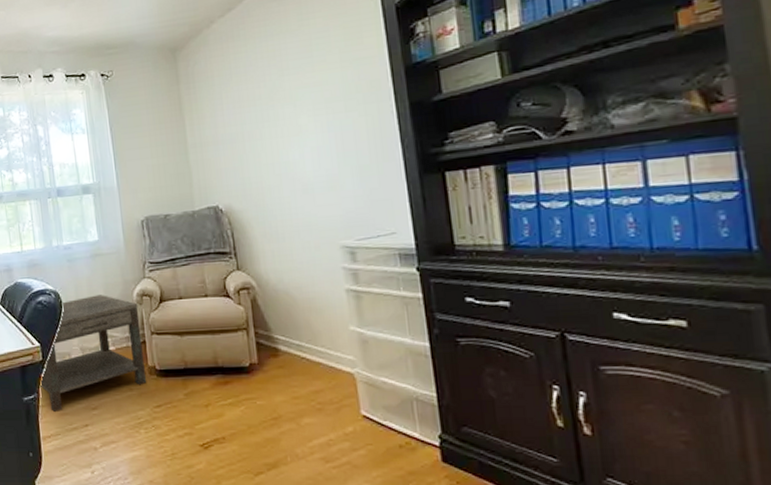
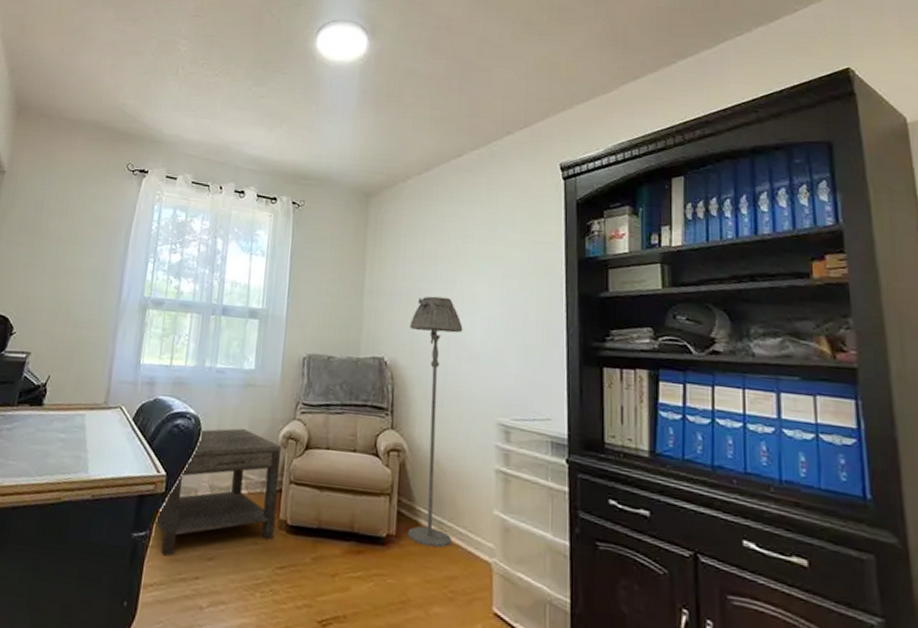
floor lamp: none [238,135,313,368] -> present [407,296,463,548]

